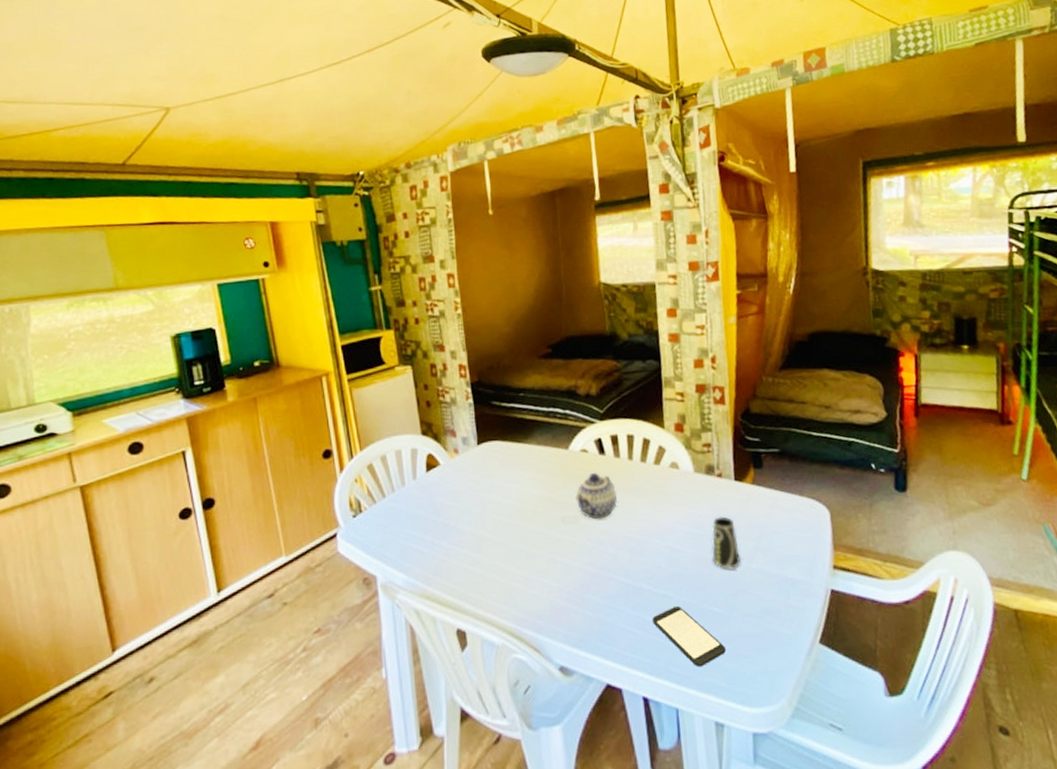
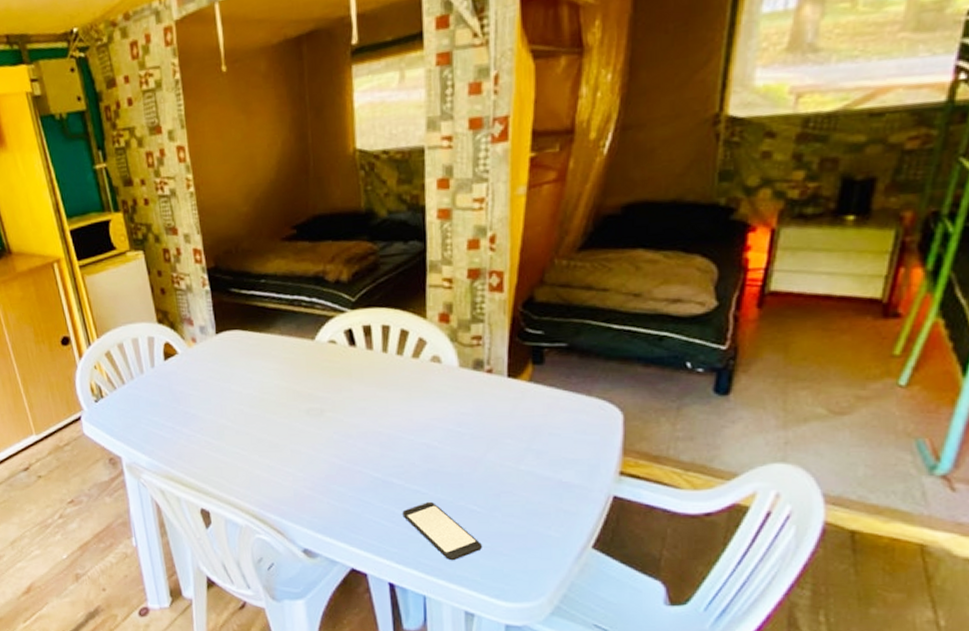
teapot: present [575,473,617,520] -> none [322,365,368,413]
cup: present [712,516,742,569] -> none [474,415,508,469]

